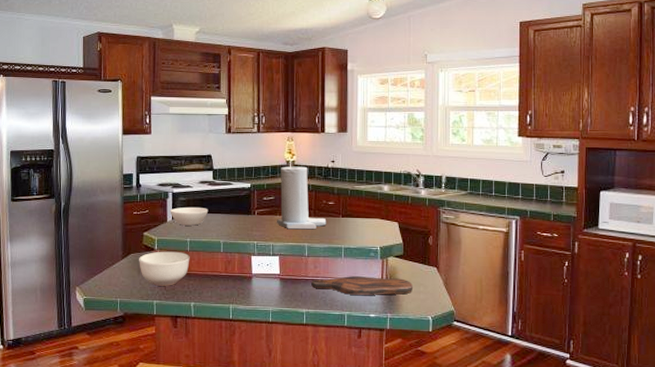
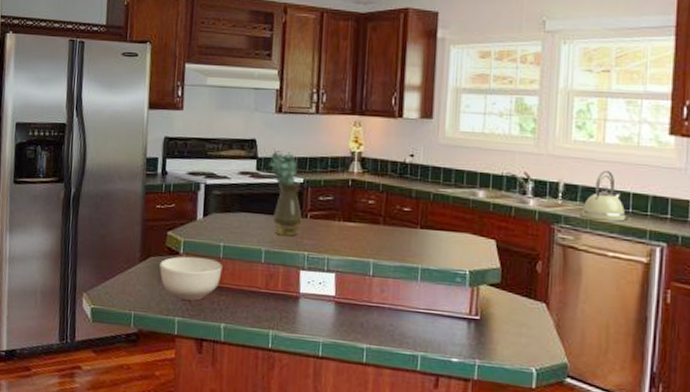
soup bowl: present [170,207,209,226] -> none [201,203,249,227]
vase: none [223,161,251,230] -> present [269,148,302,237]
paper towel: present [277,166,327,230] -> none [335,158,400,242]
cutting board: present [310,276,414,295] -> none [374,306,513,336]
kettle: none [458,165,491,203] -> present [580,170,626,222]

